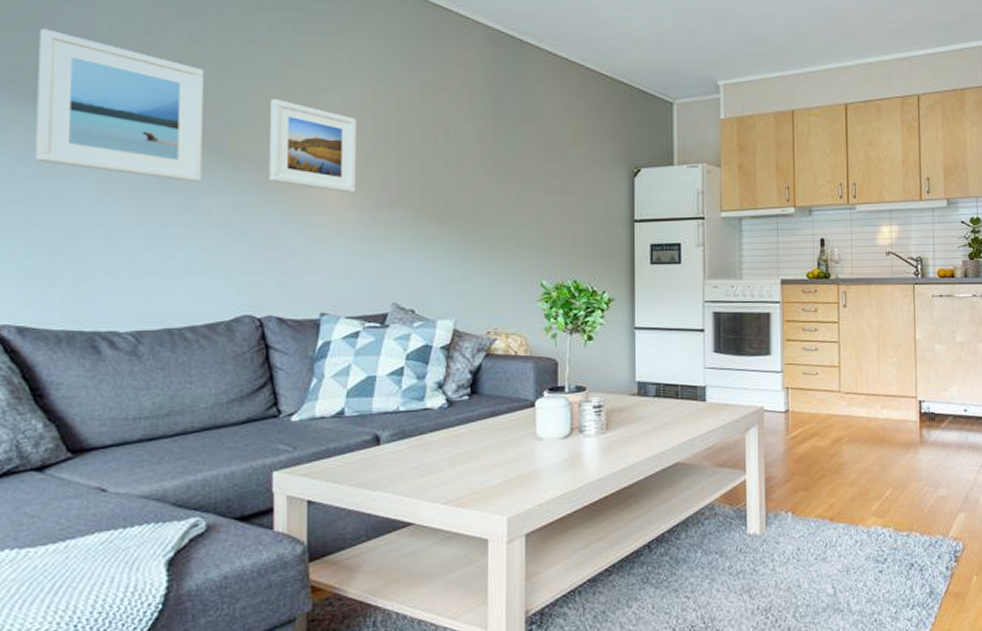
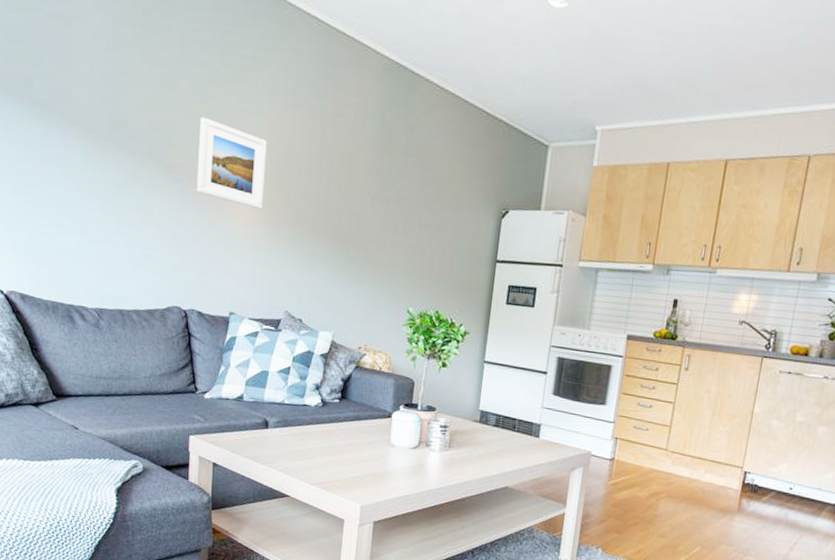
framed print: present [35,28,204,182] -> none [31,42,150,188]

